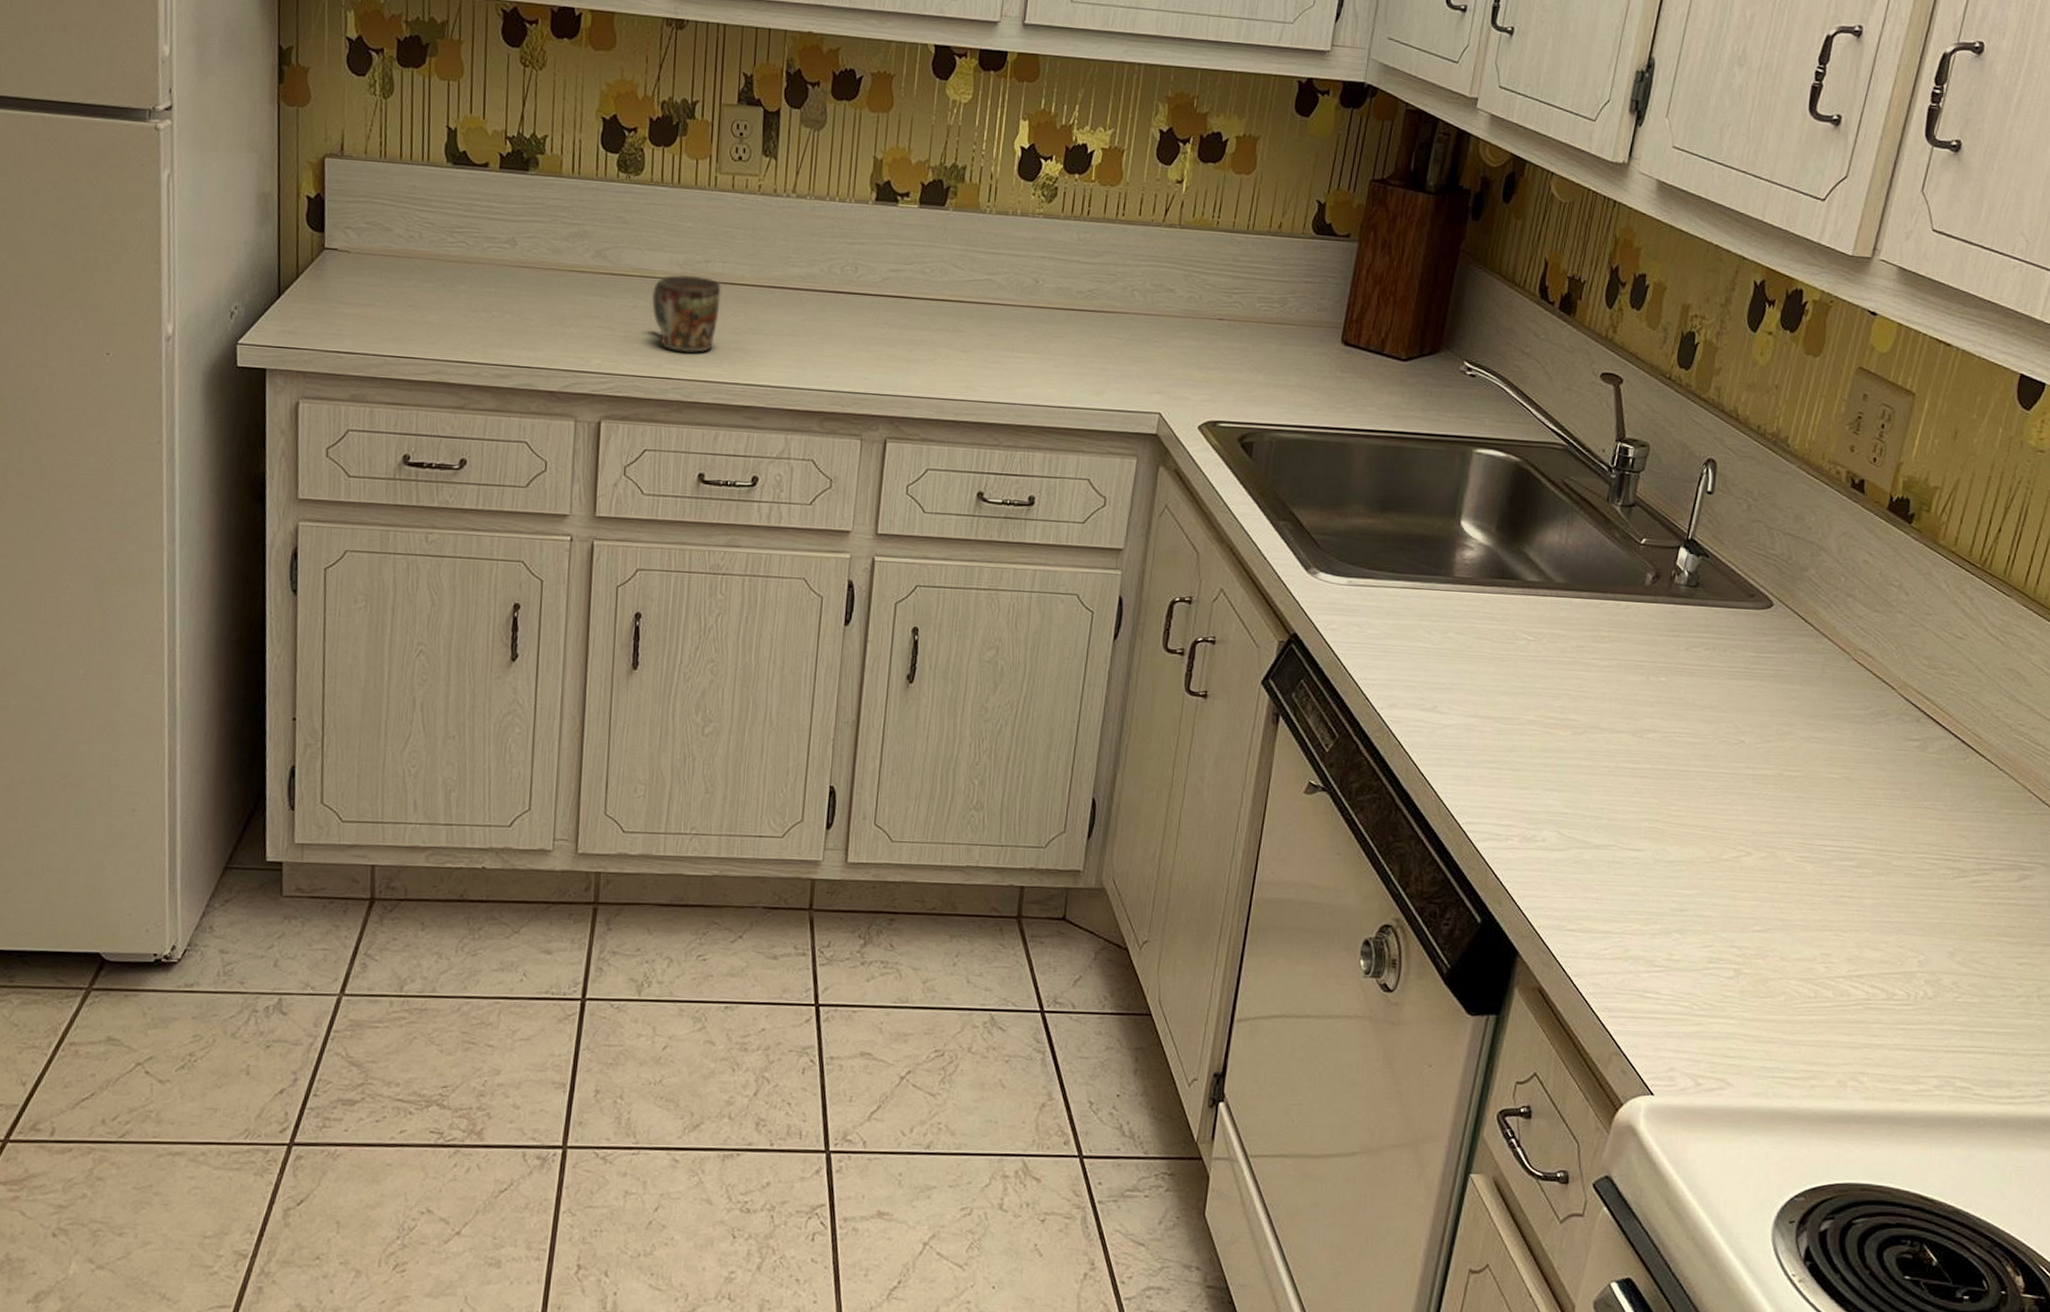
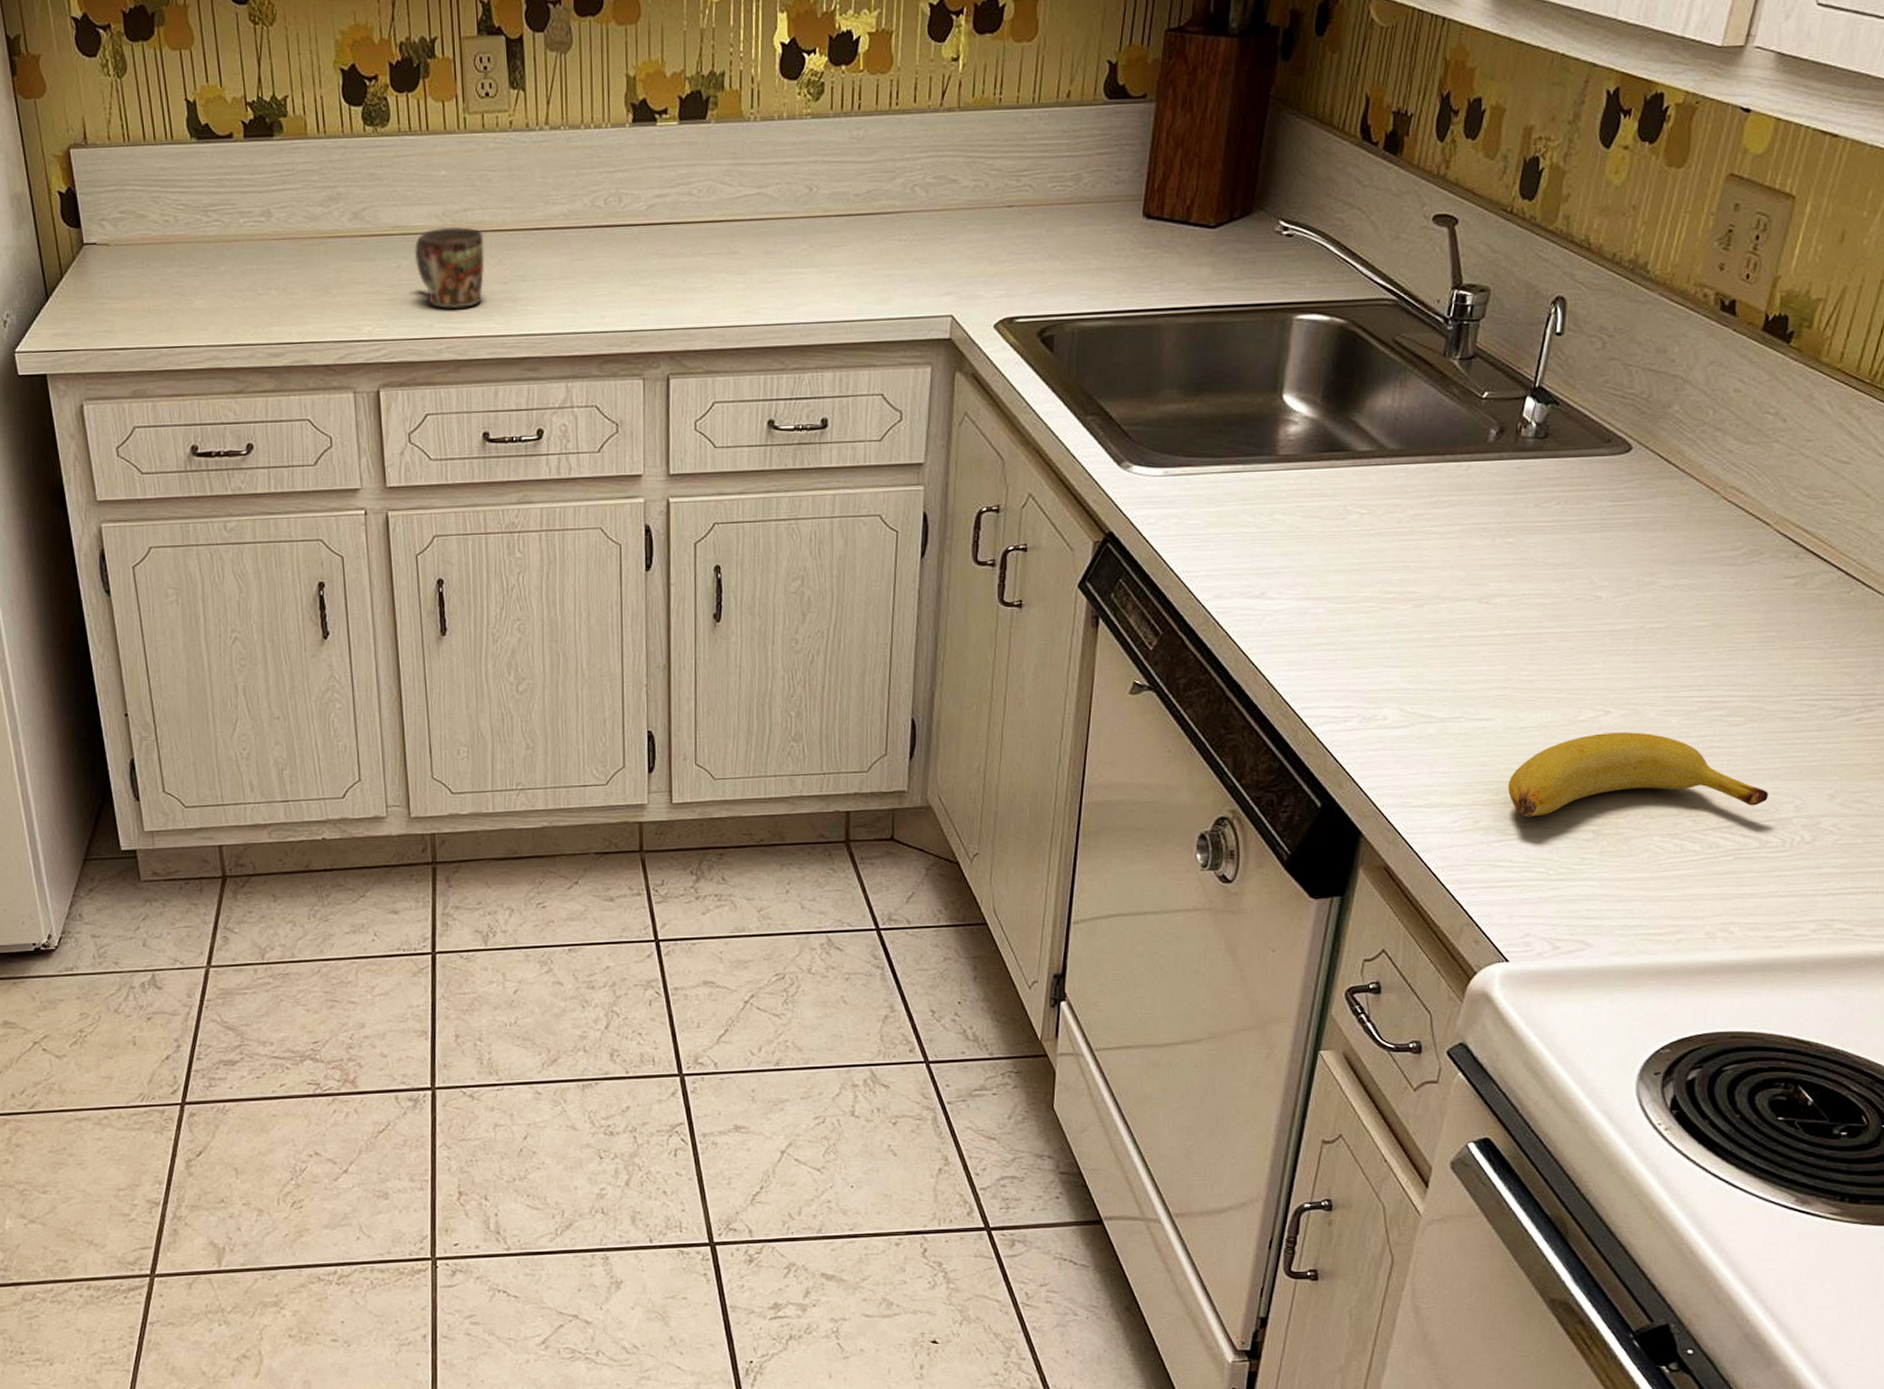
banana: none [1657,873,1895,958] -> present [1508,732,1768,817]

